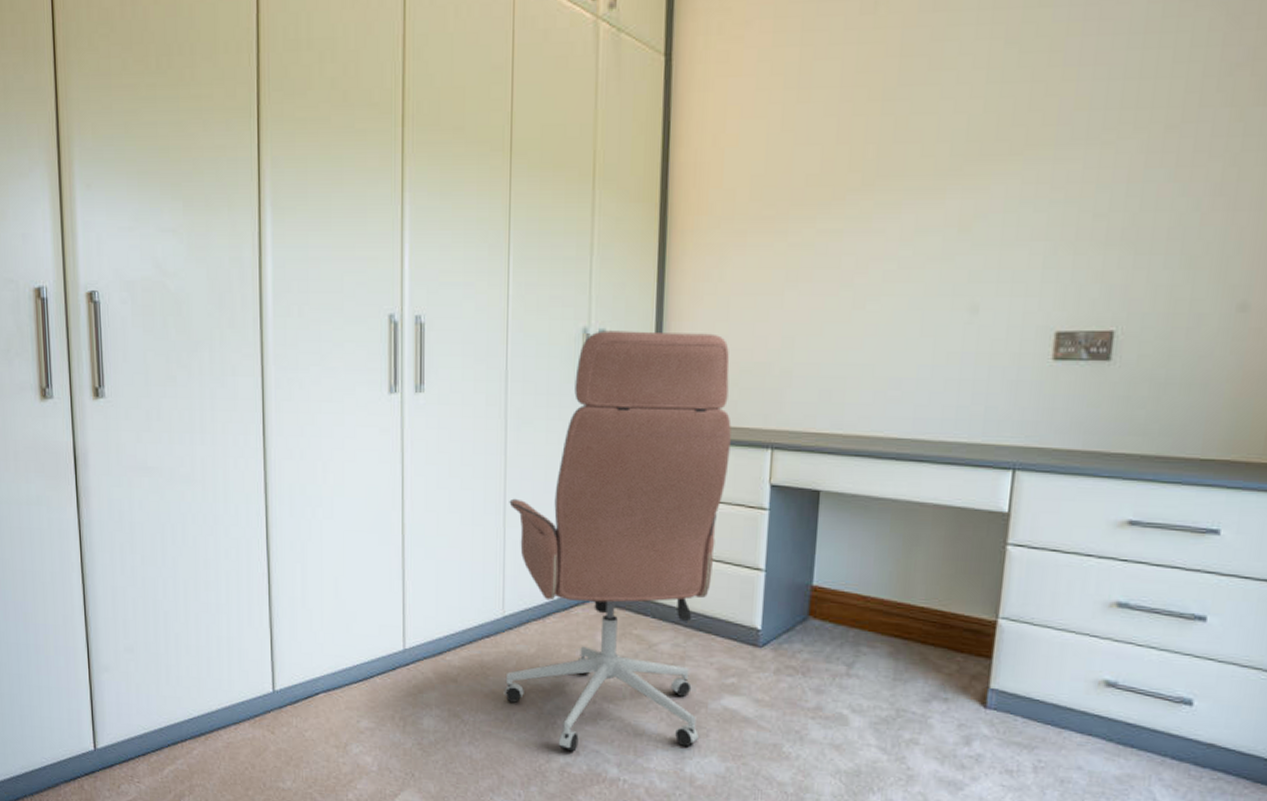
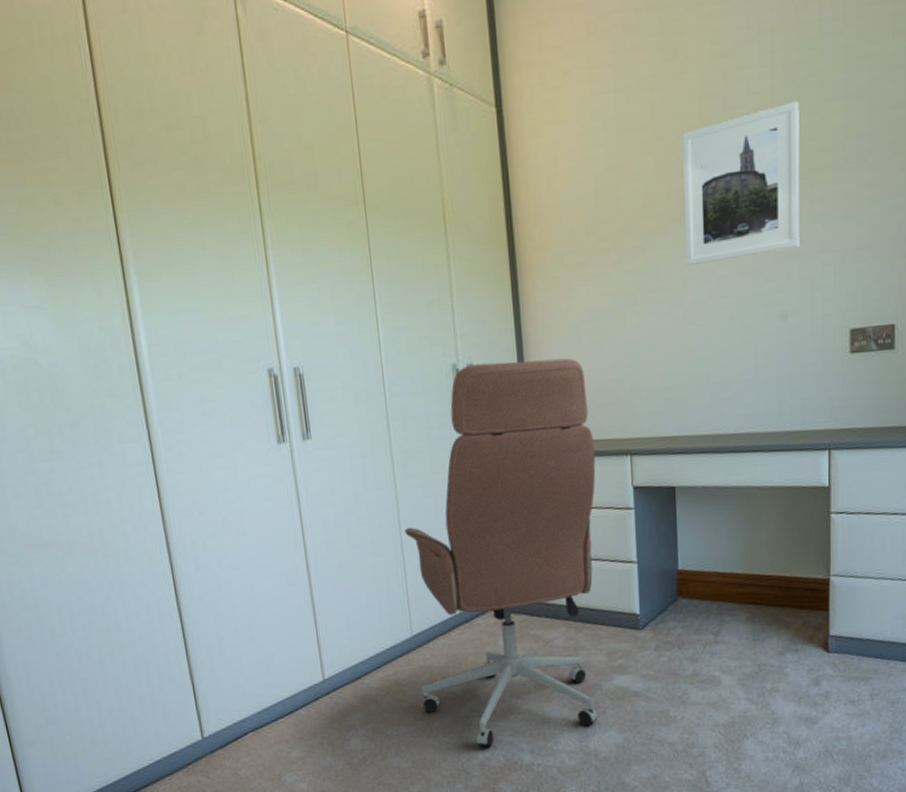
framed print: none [862,65,1021,244] -> present [682,101,800,267]

